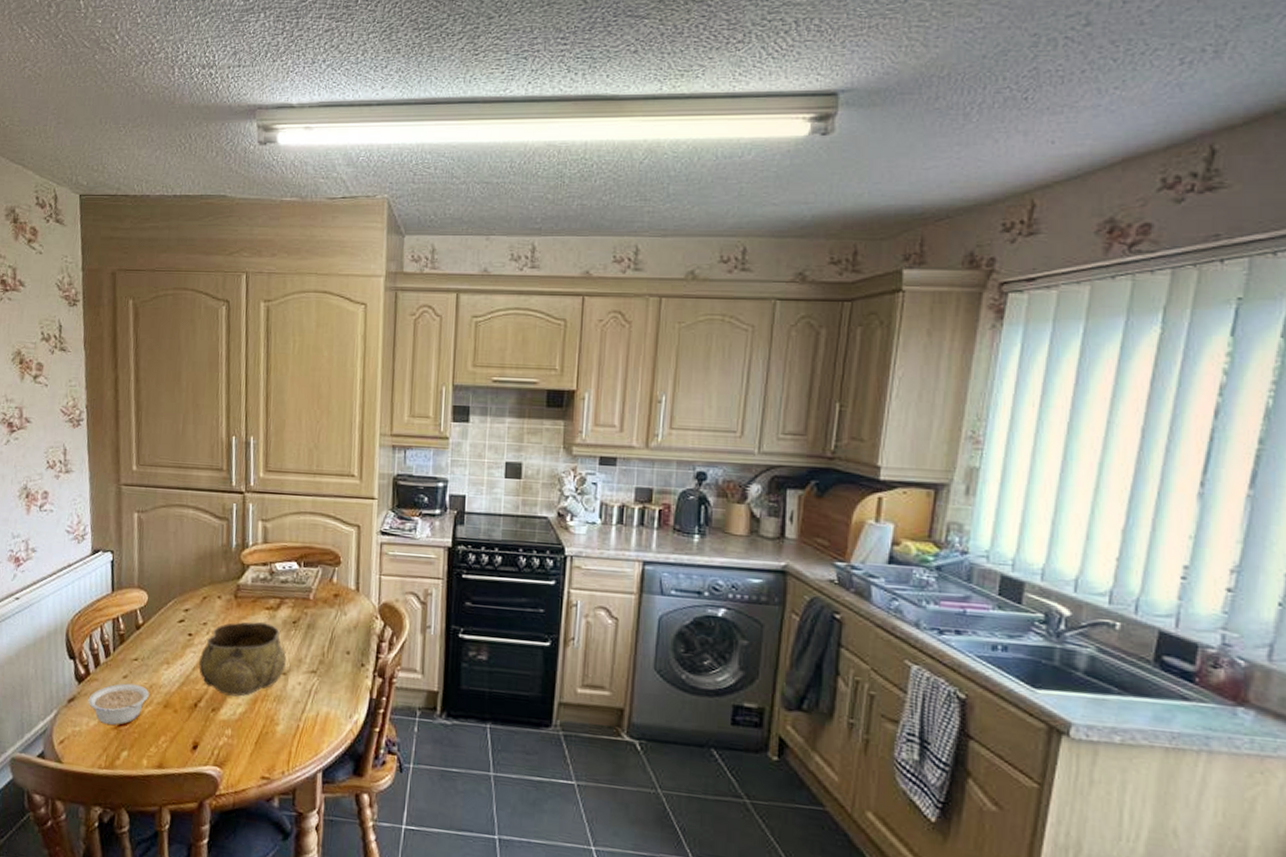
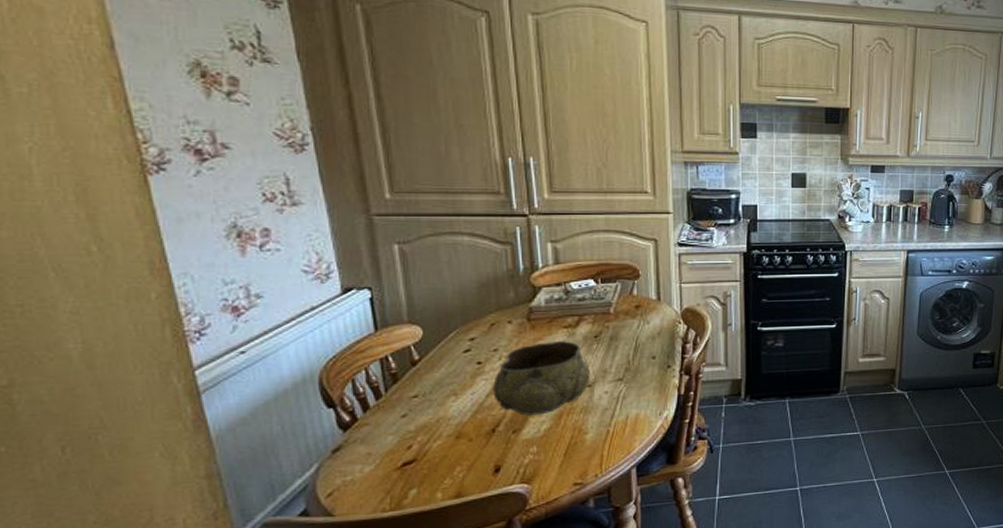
legume: present [88,683,149,725] -> none [359,421,436,468]

